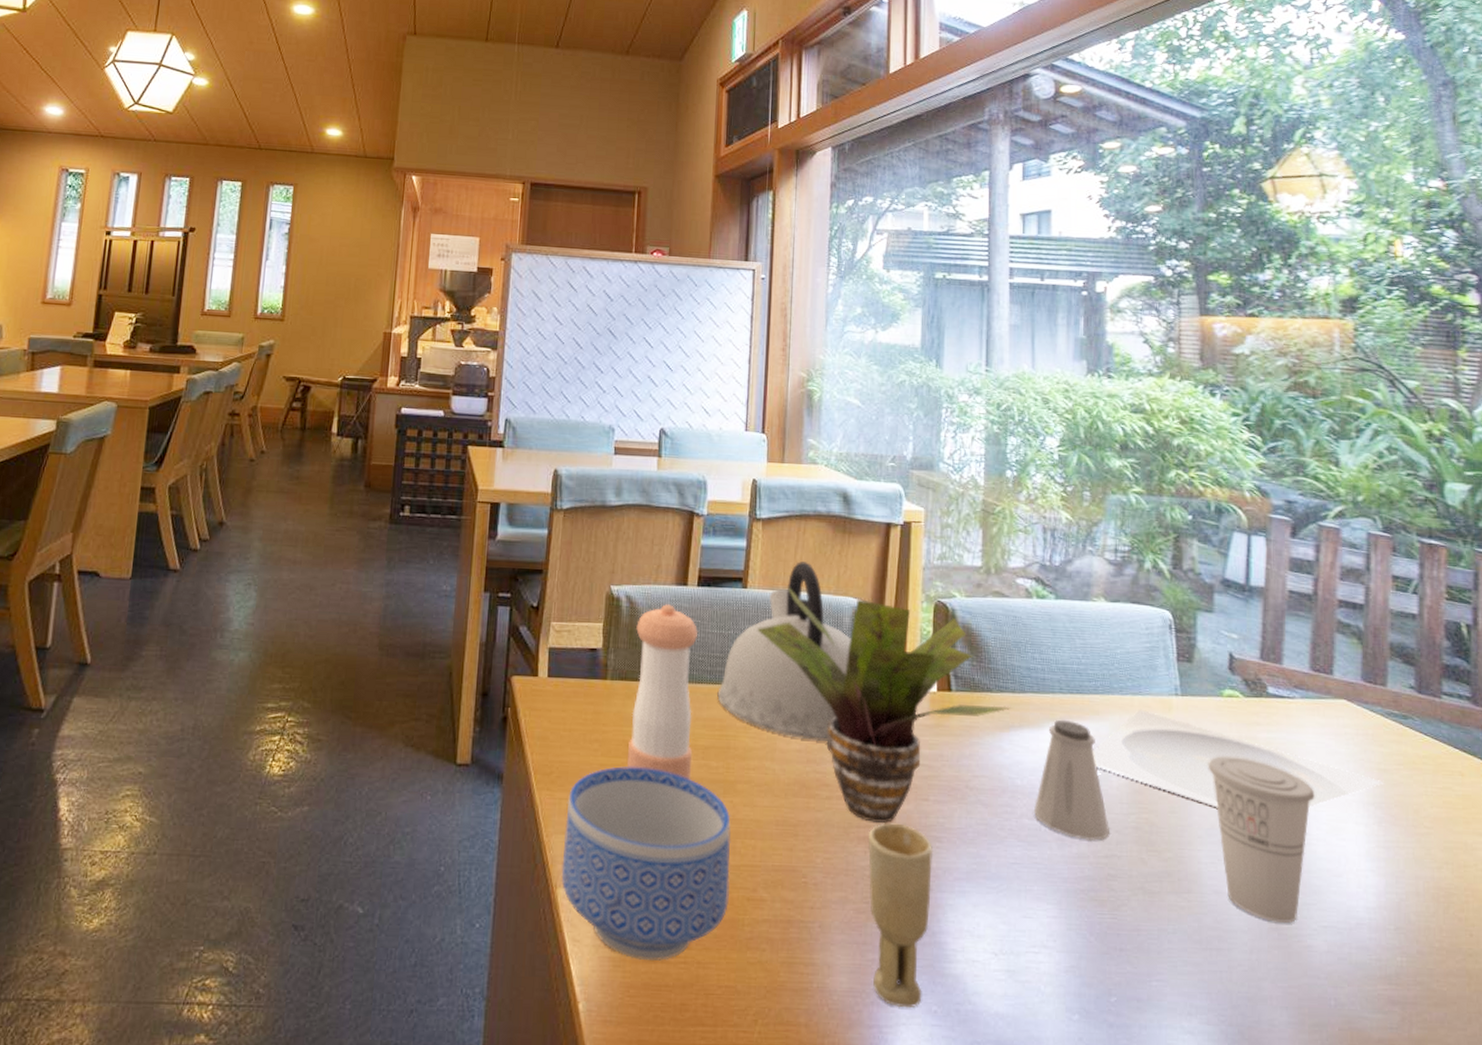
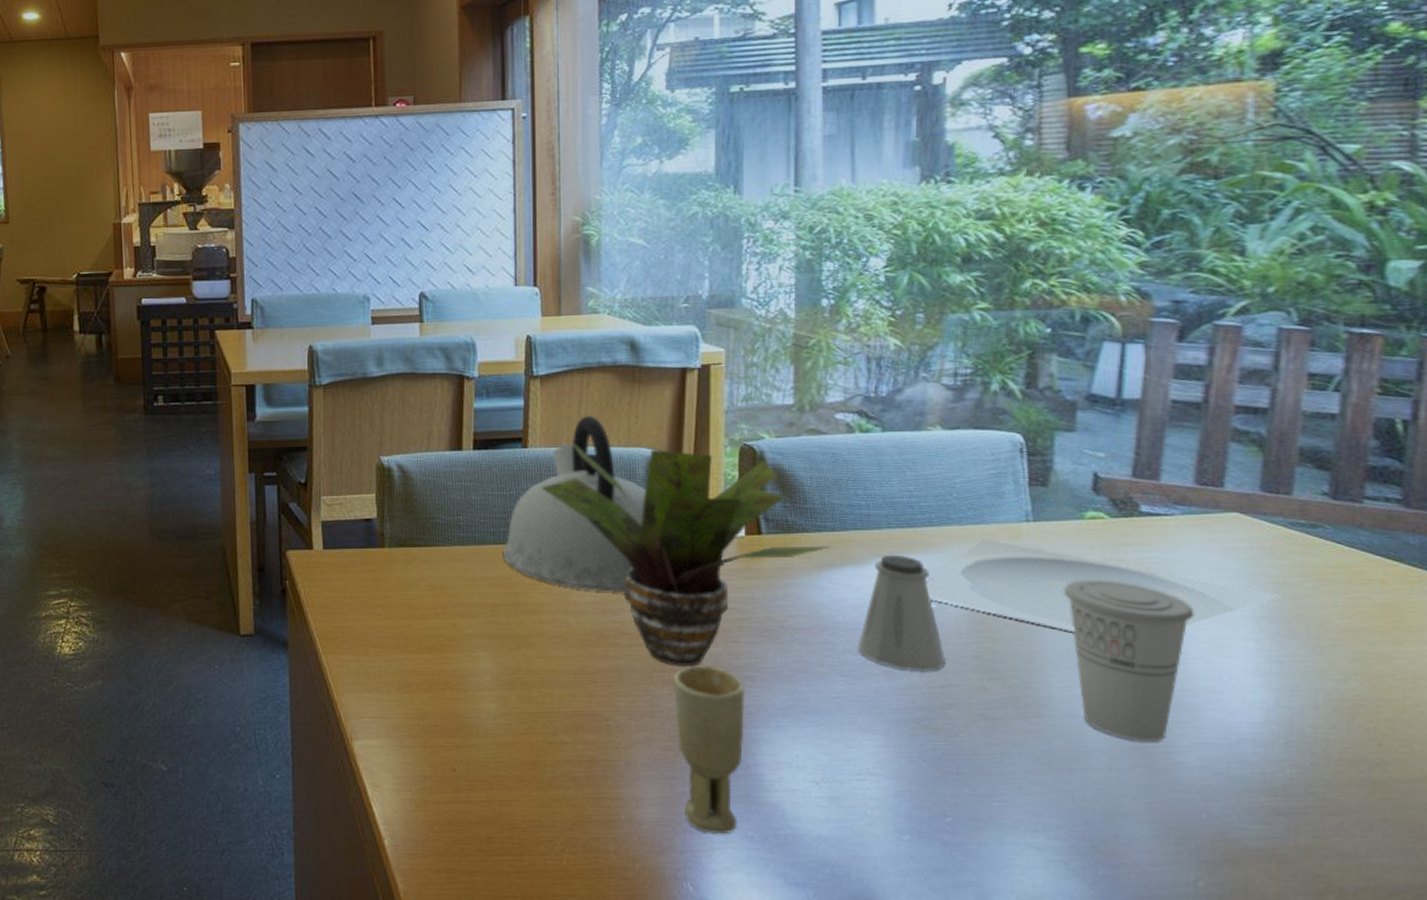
bowl: present [561,766,731,961] -> none [354,628,528,800]
pepper shaker: present [627,604,699,781] -> none [411,470,481,637]

